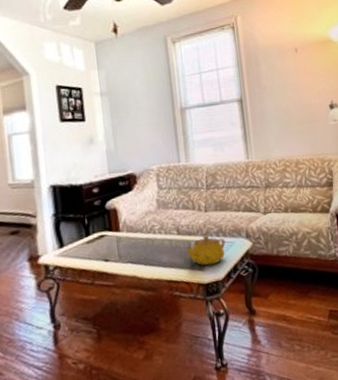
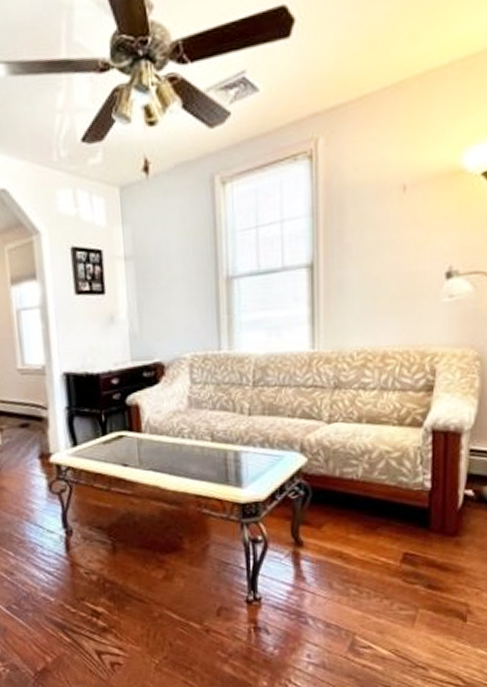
teapot: present [184,235,226,266] -> none [219,445,272,482]

